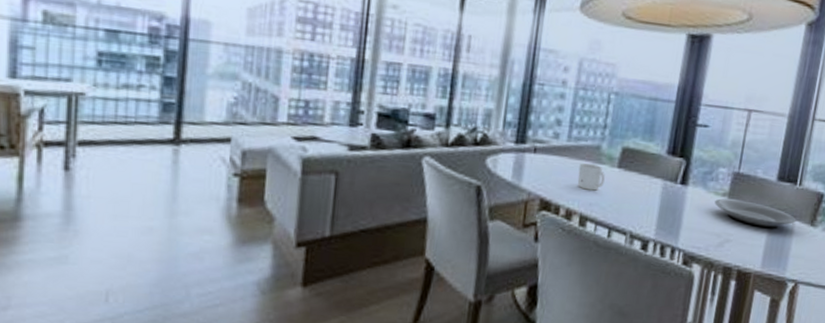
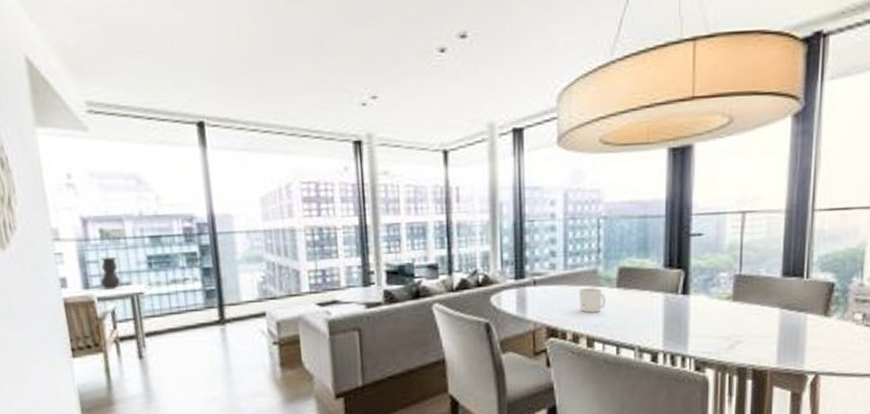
vase: none [32,43,60,85] -> present [100,256,121,291]
plate: present [714,198,797,229] -> none [719,301,808,326]

